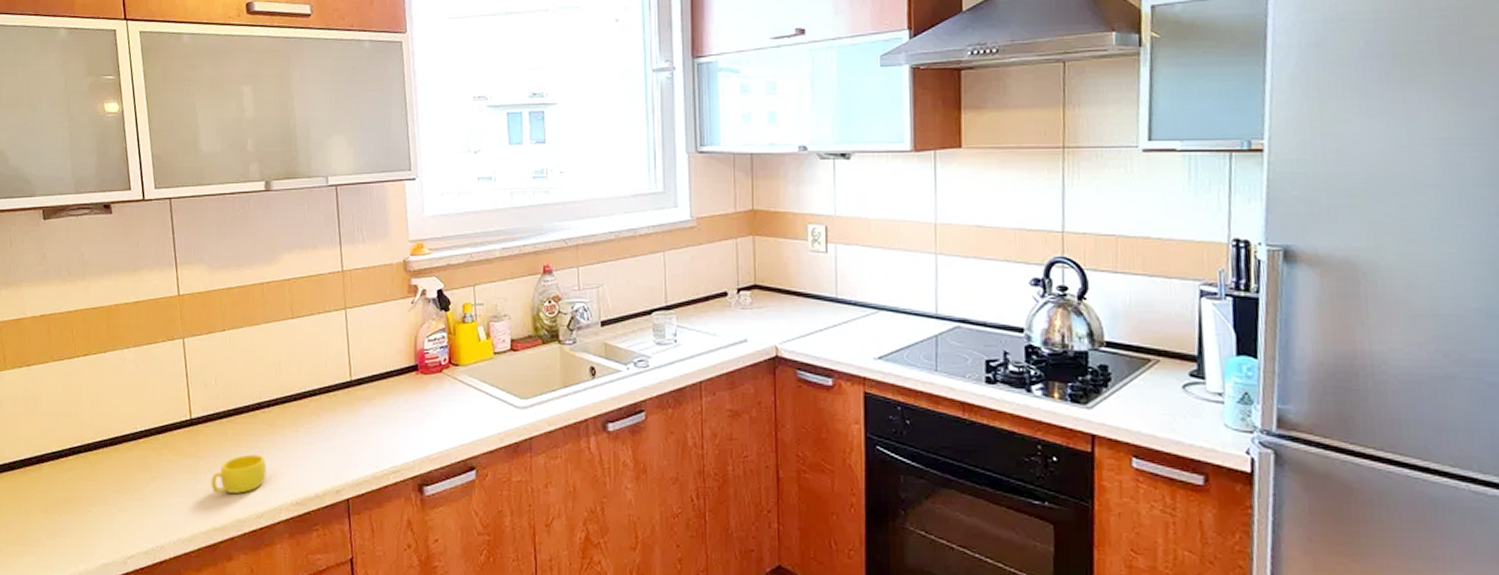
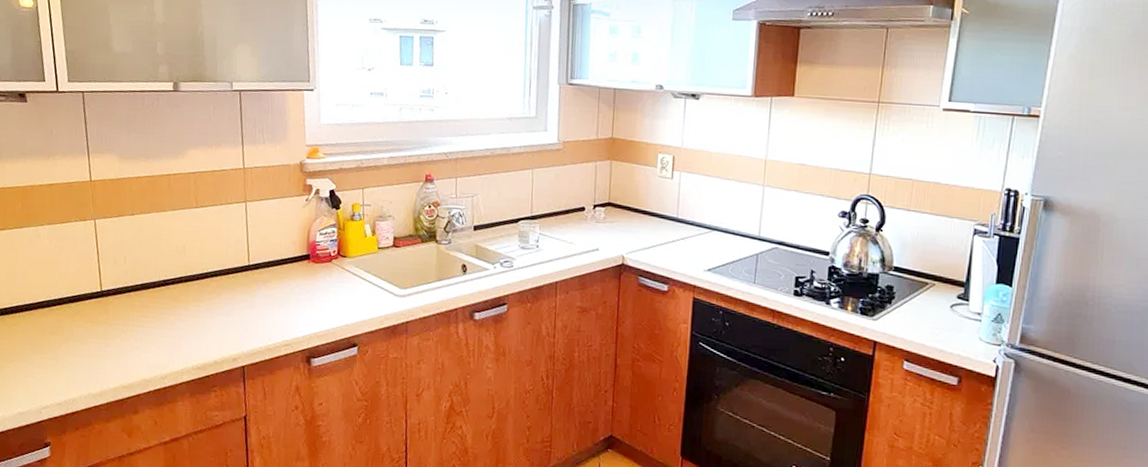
cup: present [210,454,267,494] -> none [119,324,171,358]

